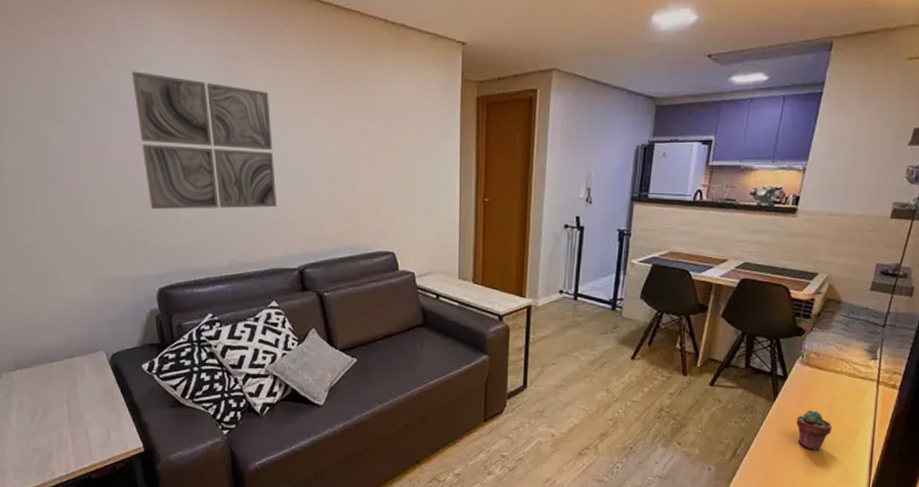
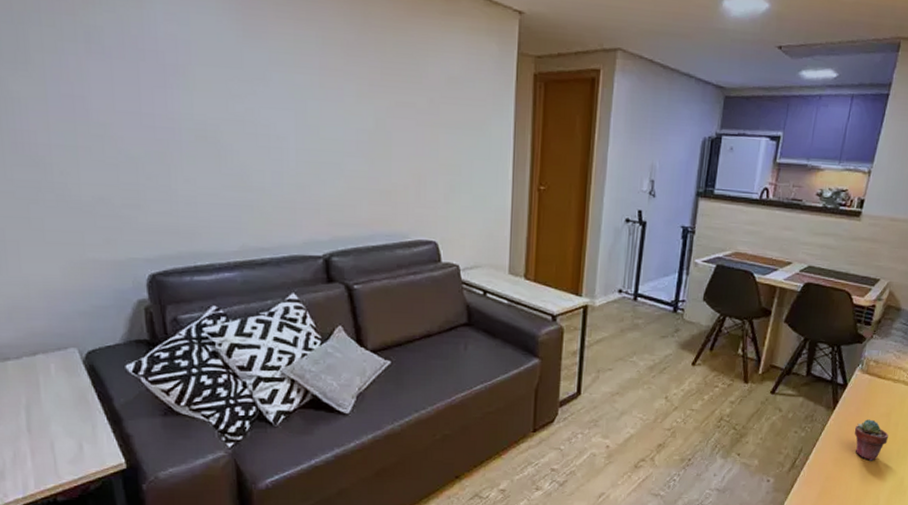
wall art: present [132,71,277,210] -> none [120,12,299,185]

